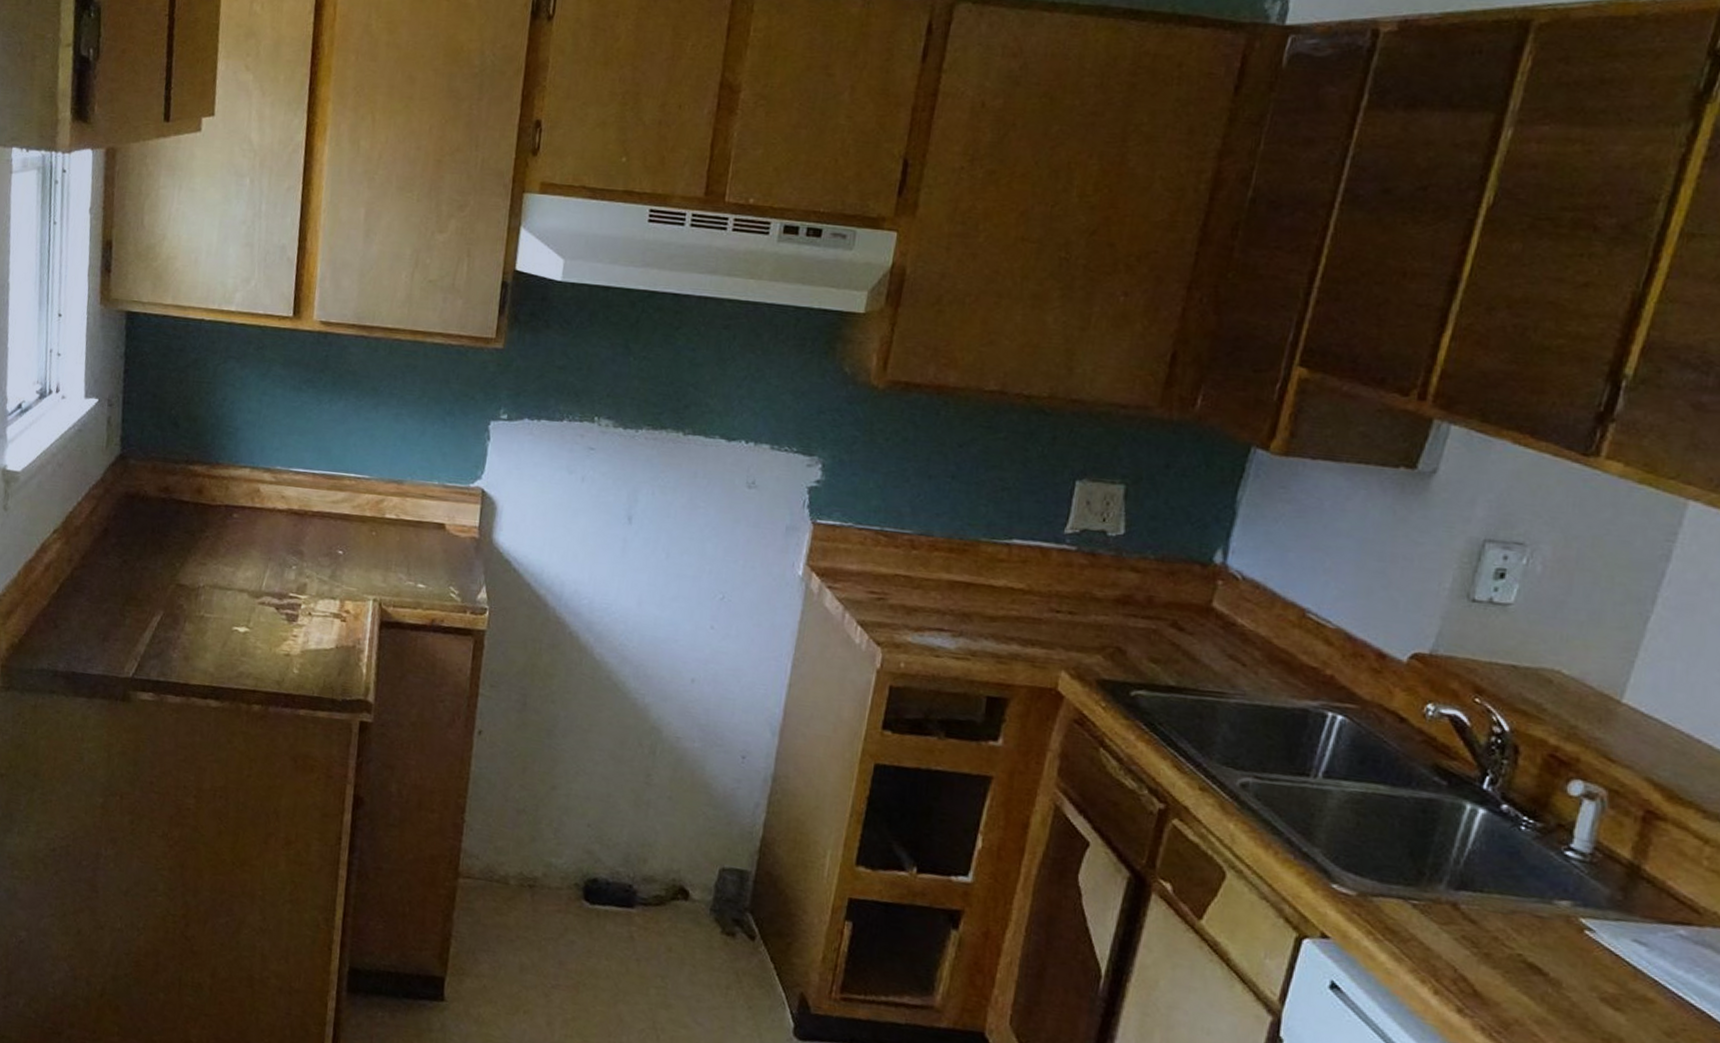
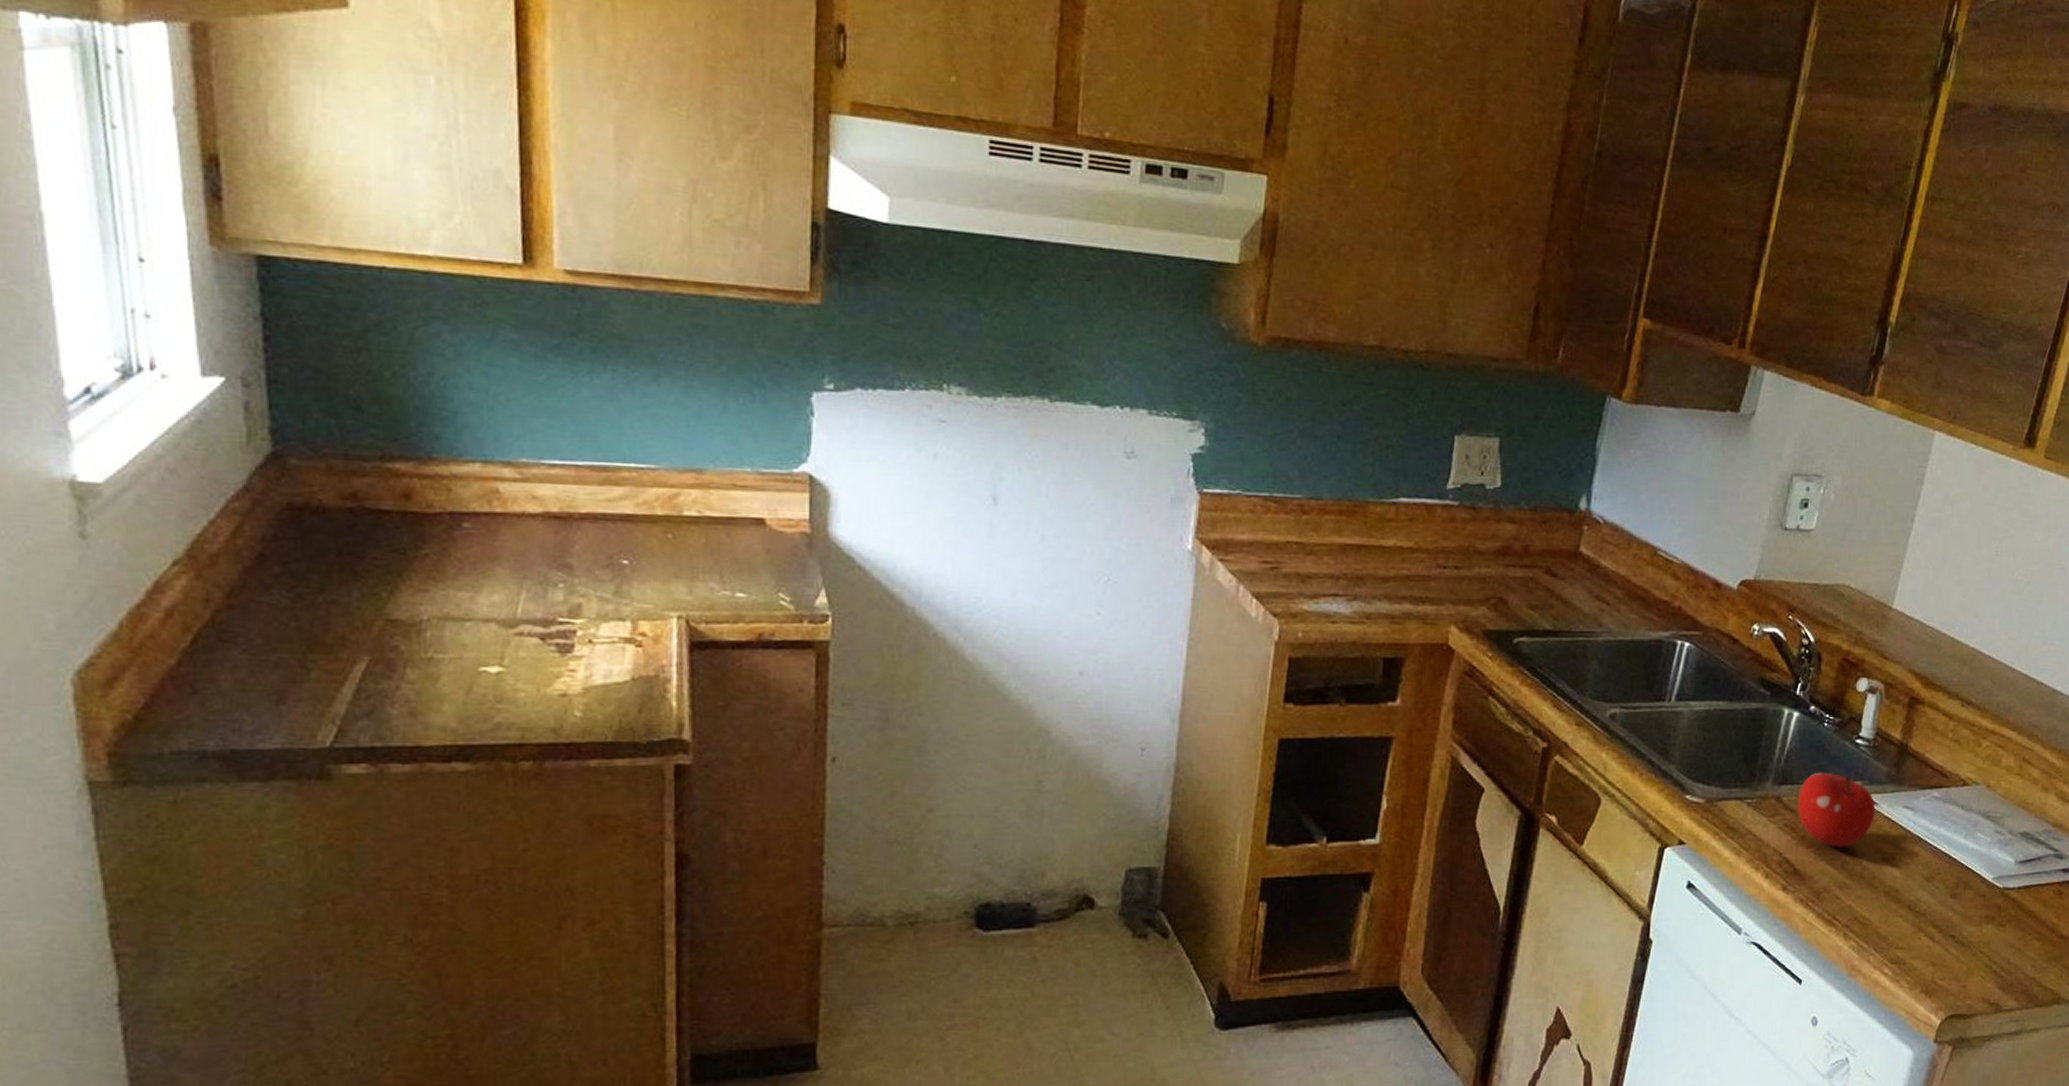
fruit: none [1480,882,1592,976] -> present [1797,772,1876,847]

